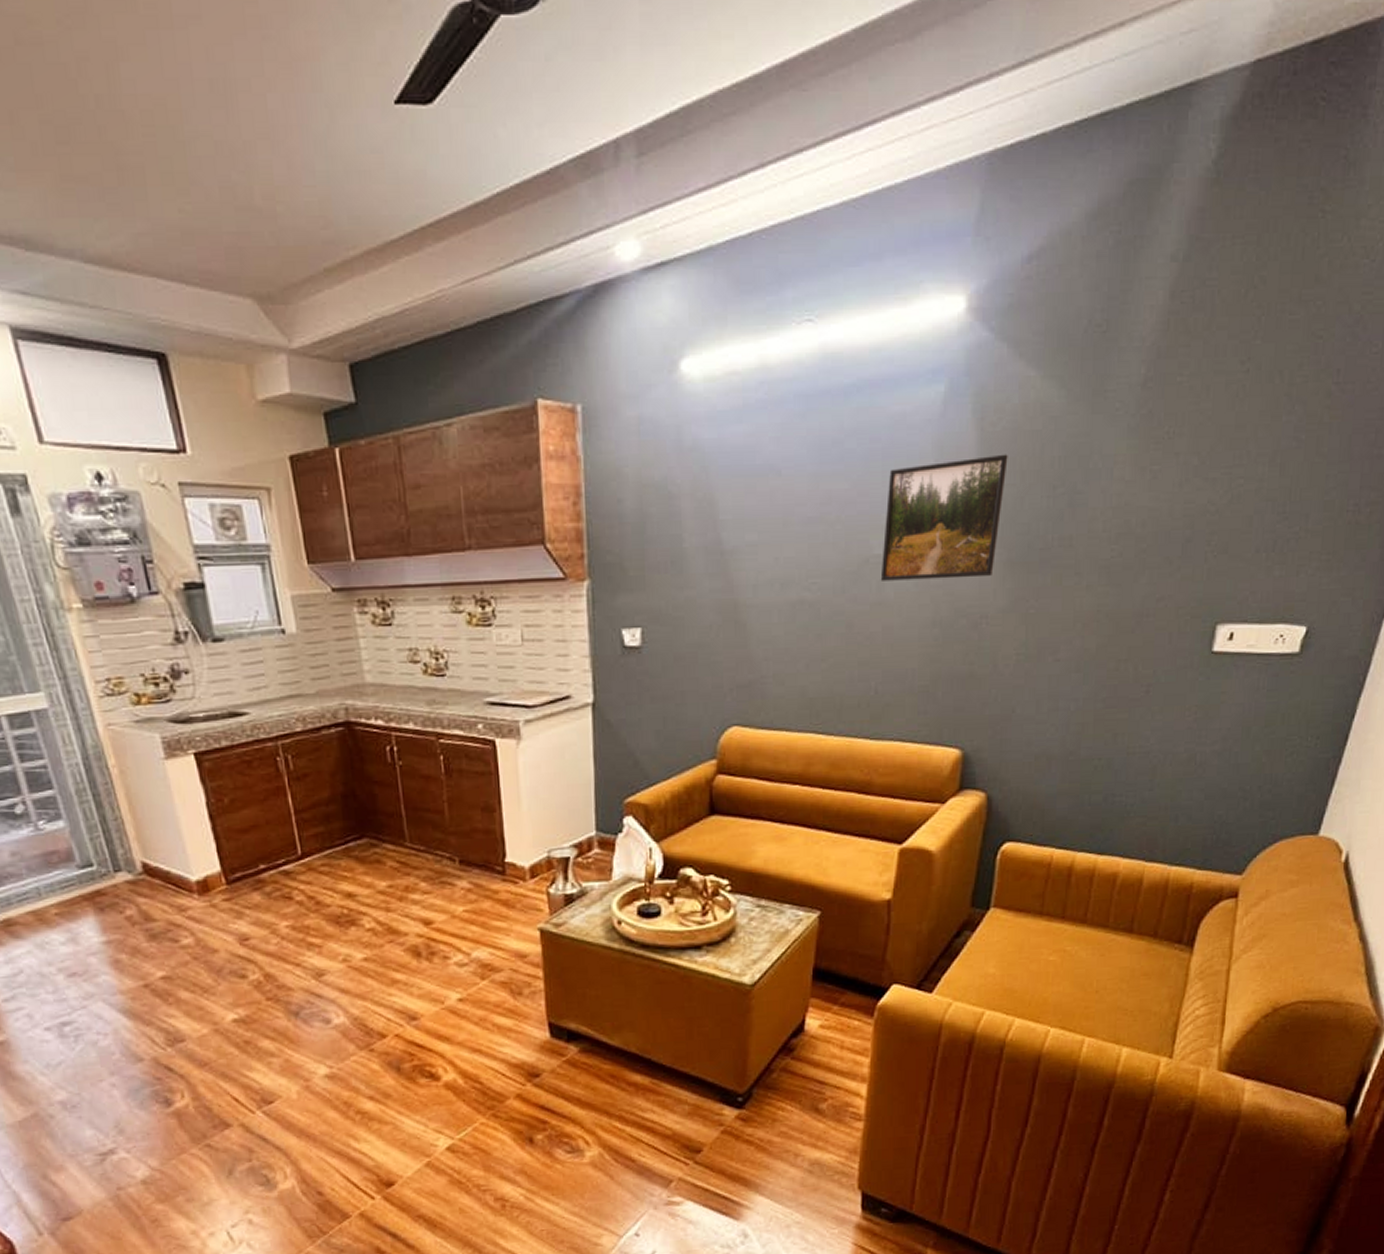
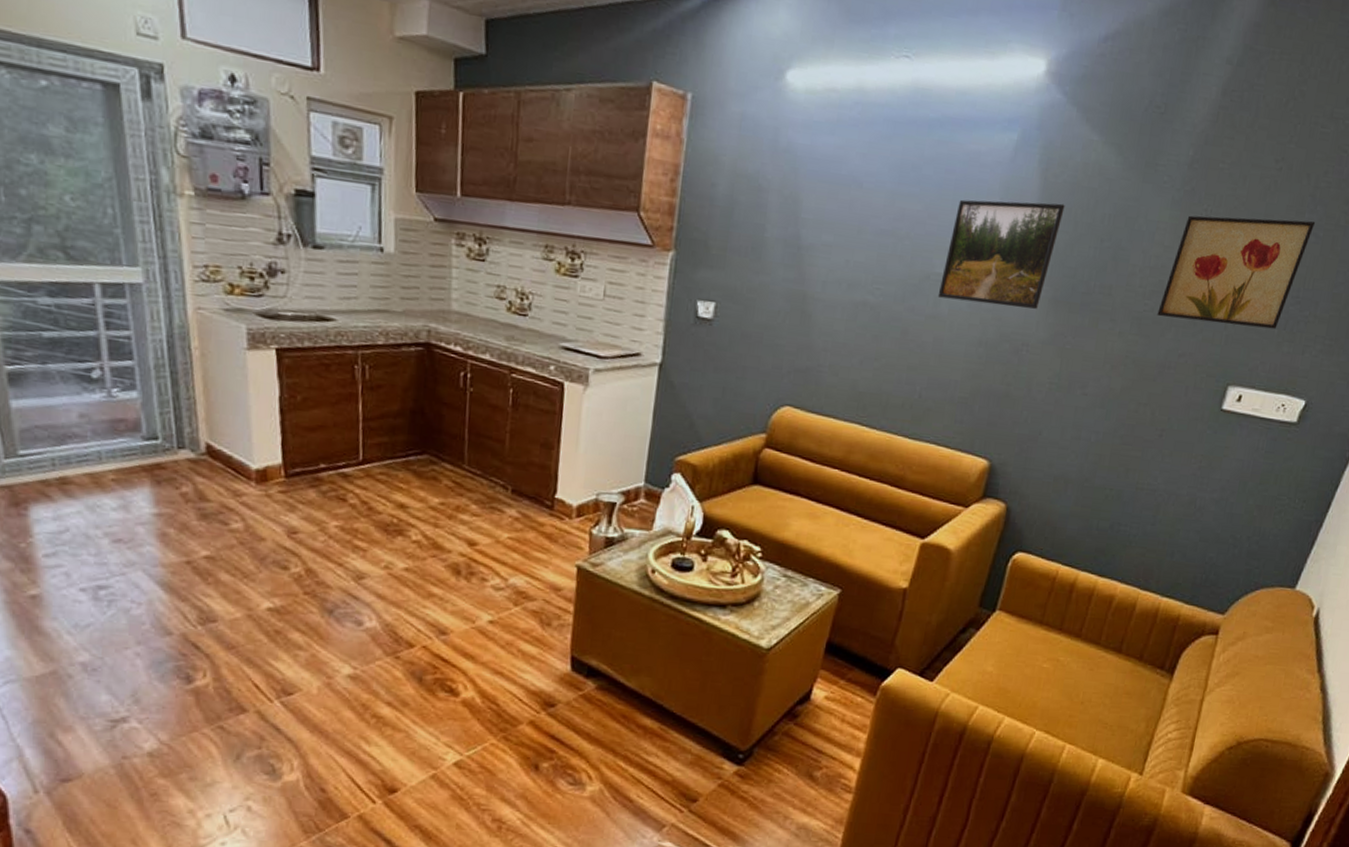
wall art: none [1127,423,1295,561] -> present [1157,215,1316,330]

